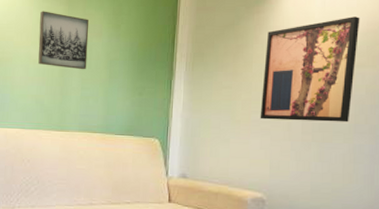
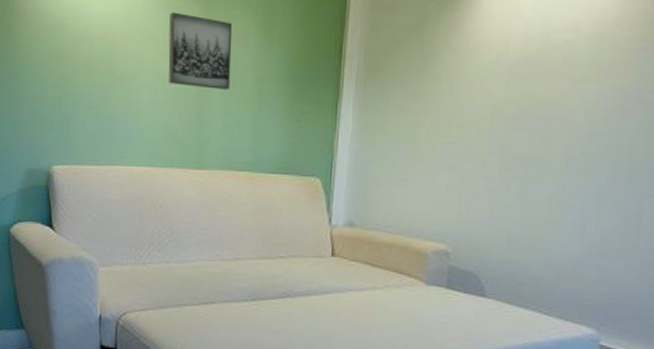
wall art: present [260,17,360,123] -> none [447,14,585,155]

